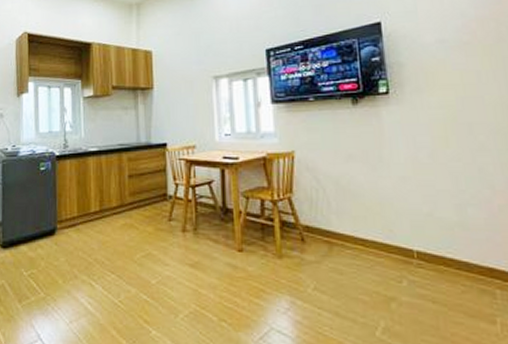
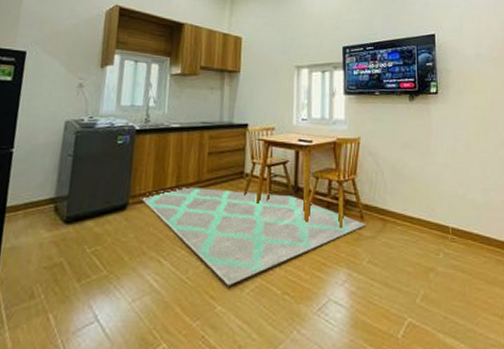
rug: none [67,211,309,311] -> present [140,187,366,286]

